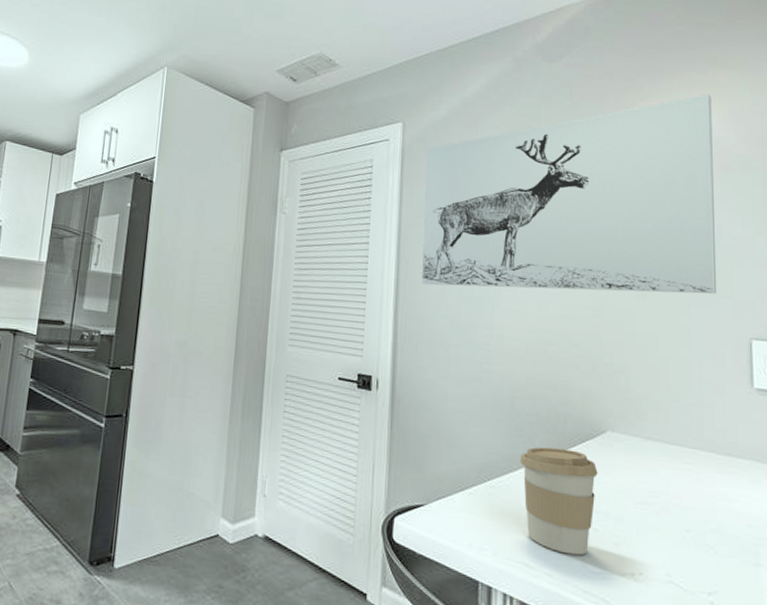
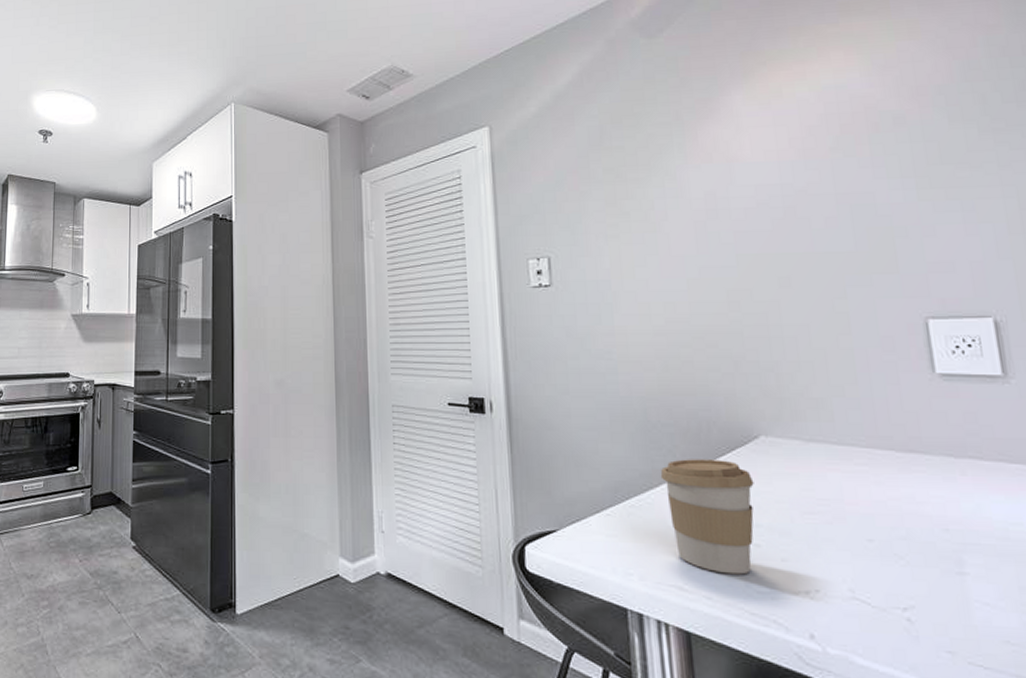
wall art: present [422,94,717,294] -> none [519,46,878,296]

